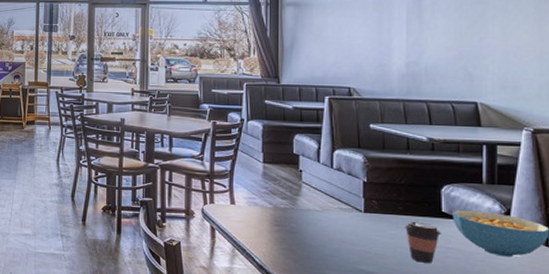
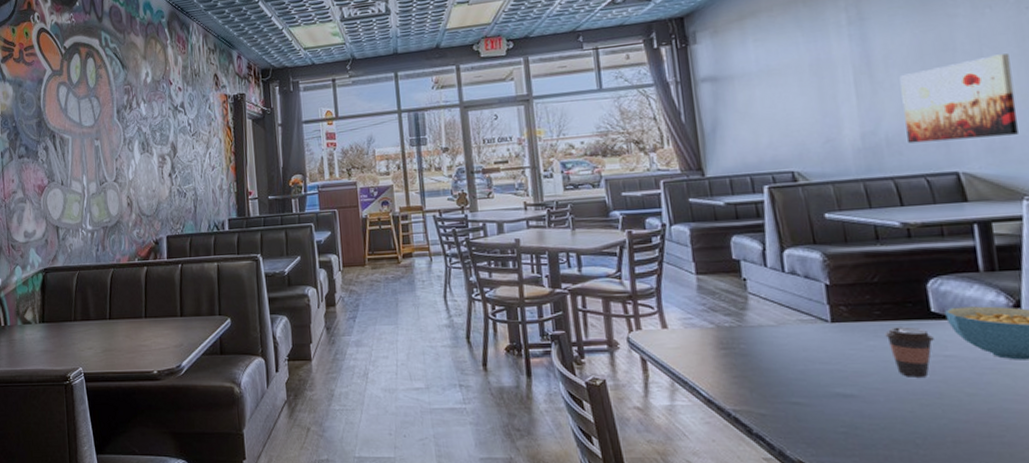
wall art: none [442,11,528,77] -> present [899,54,1019,144]

